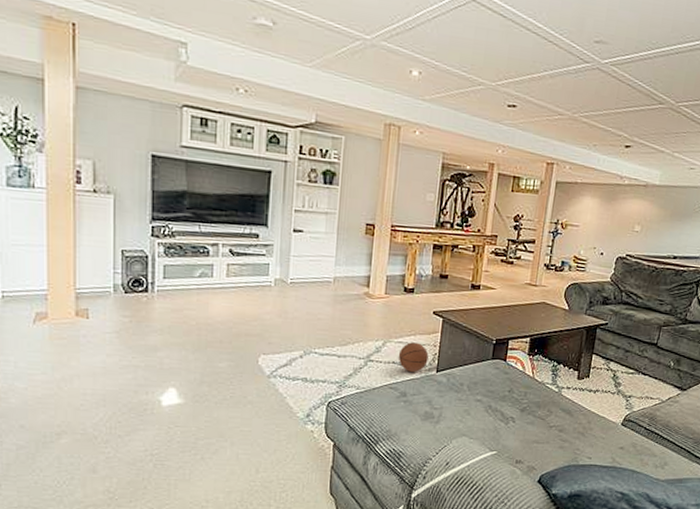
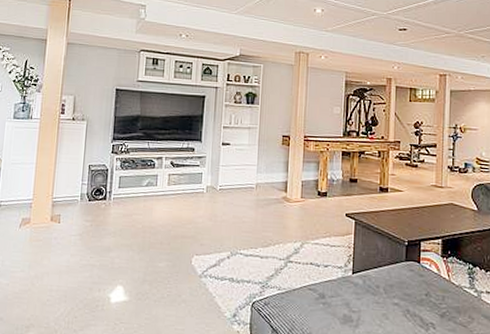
basketball: present [398,342,429,372] -> none [315,243,344,273]

